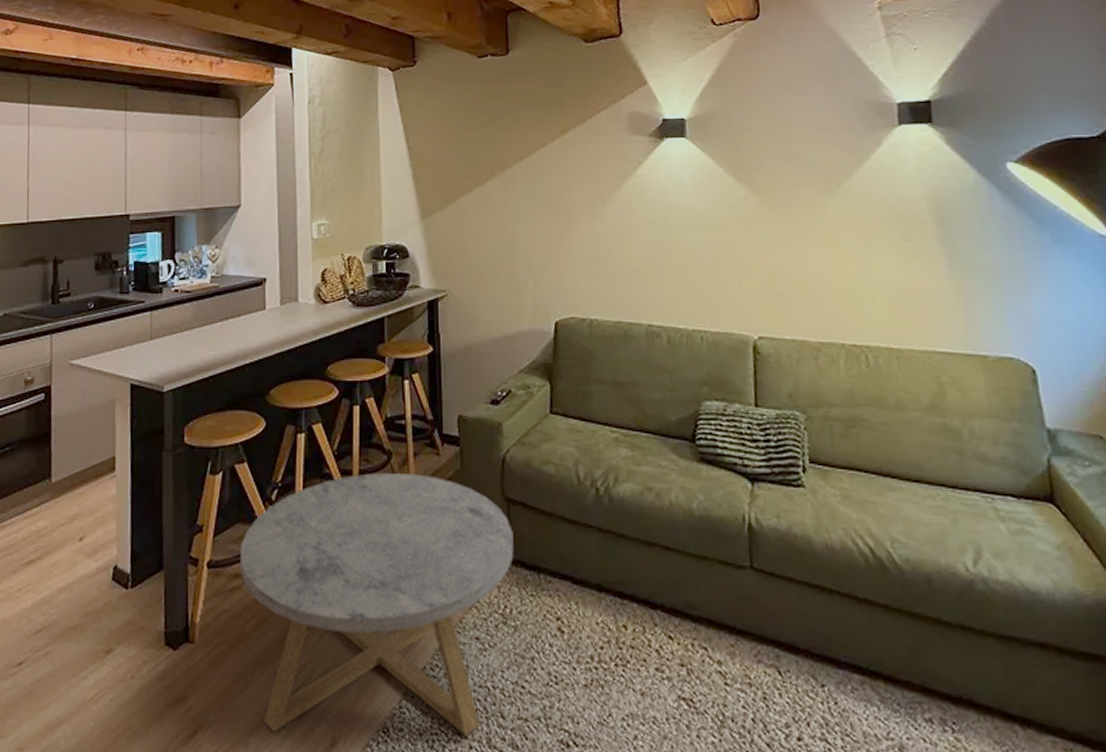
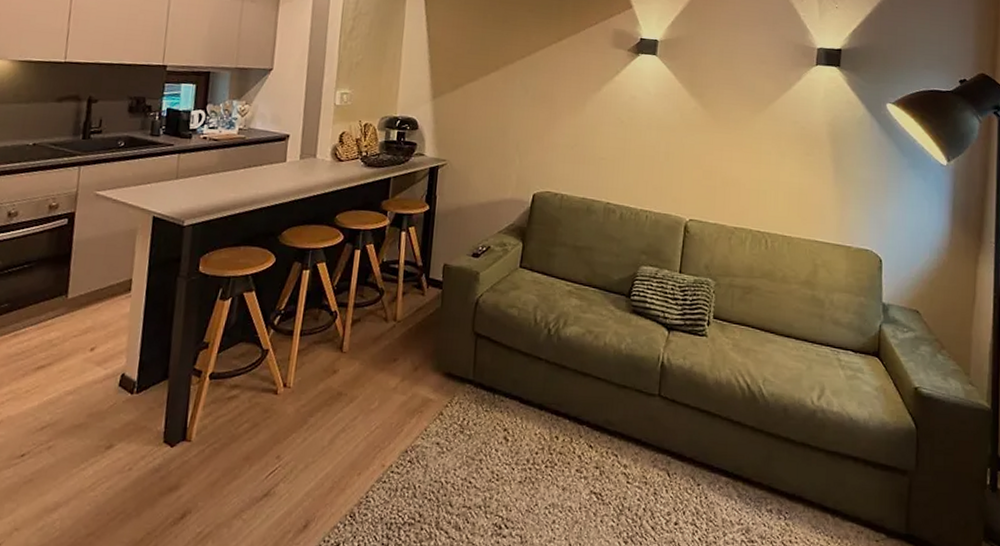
coffee table: present [240,473,514,737] -> none [239,307,478,521]

